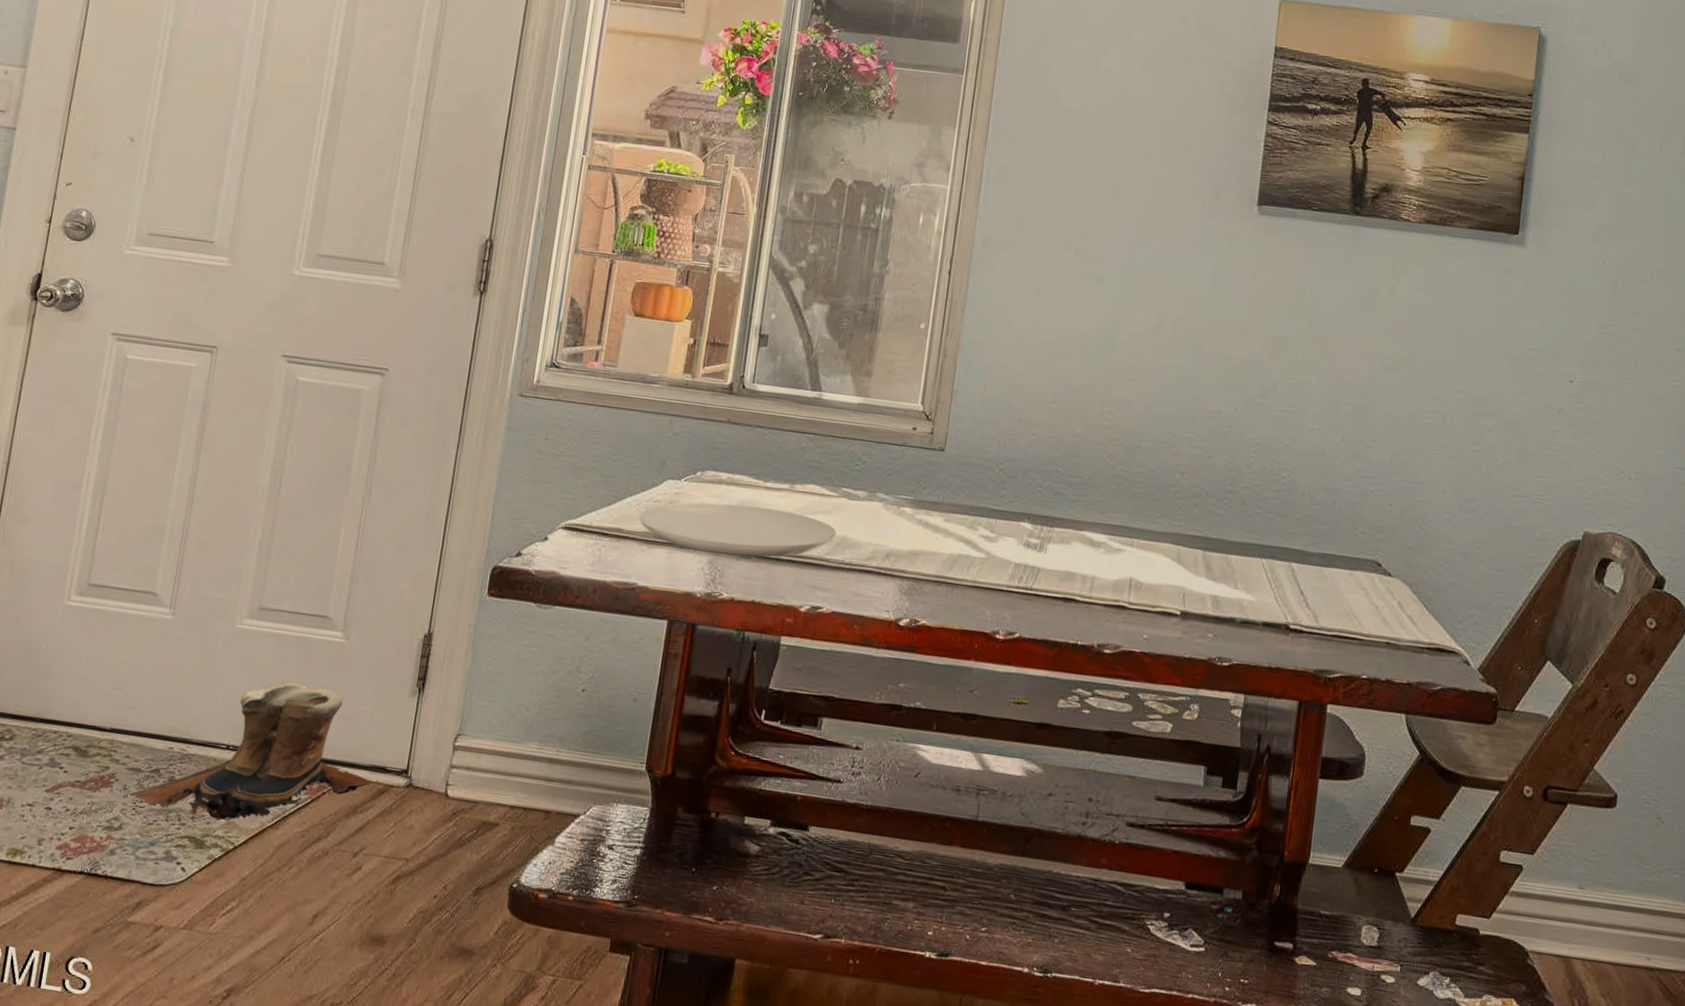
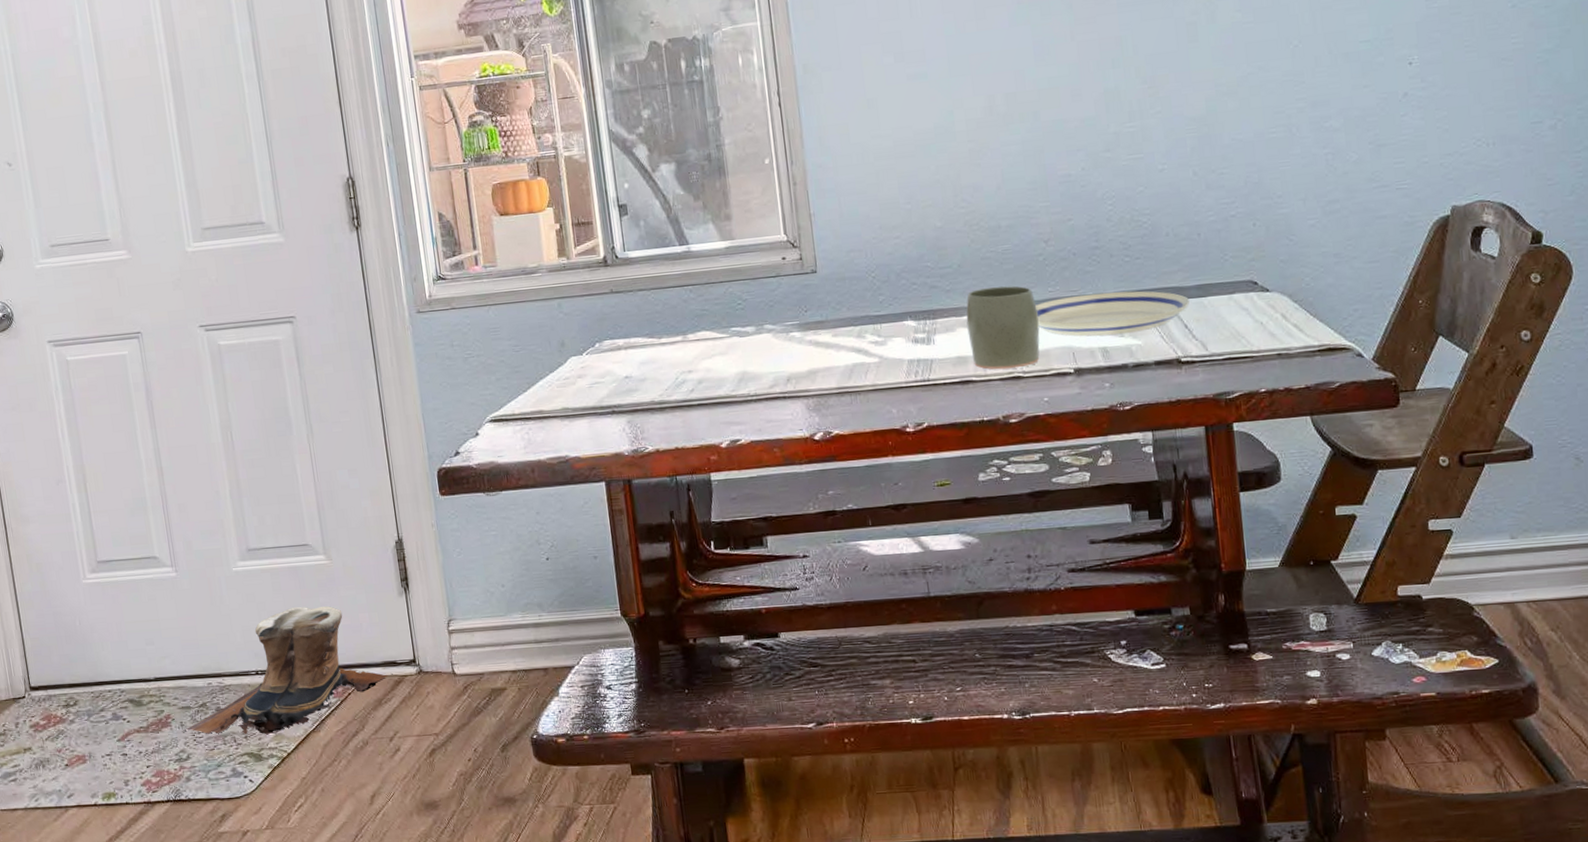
plate: present [638,503,837,558] -> none [553,360,736,415]
mug: none [1081,506,1158,598] -> present [966,286,1040,370]
plate: none [1154,534,1311,588] -> present [1035,291,1190,337]

